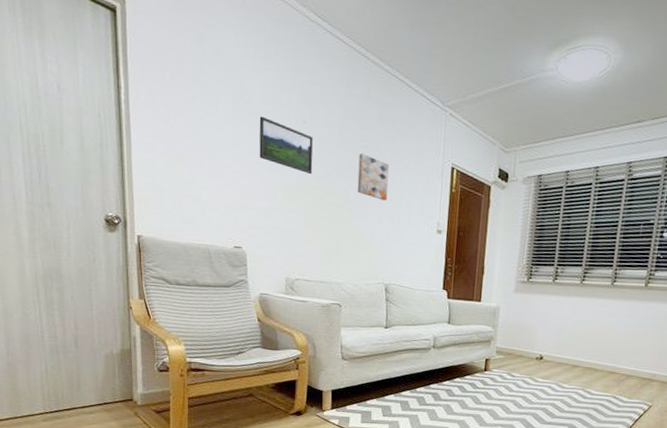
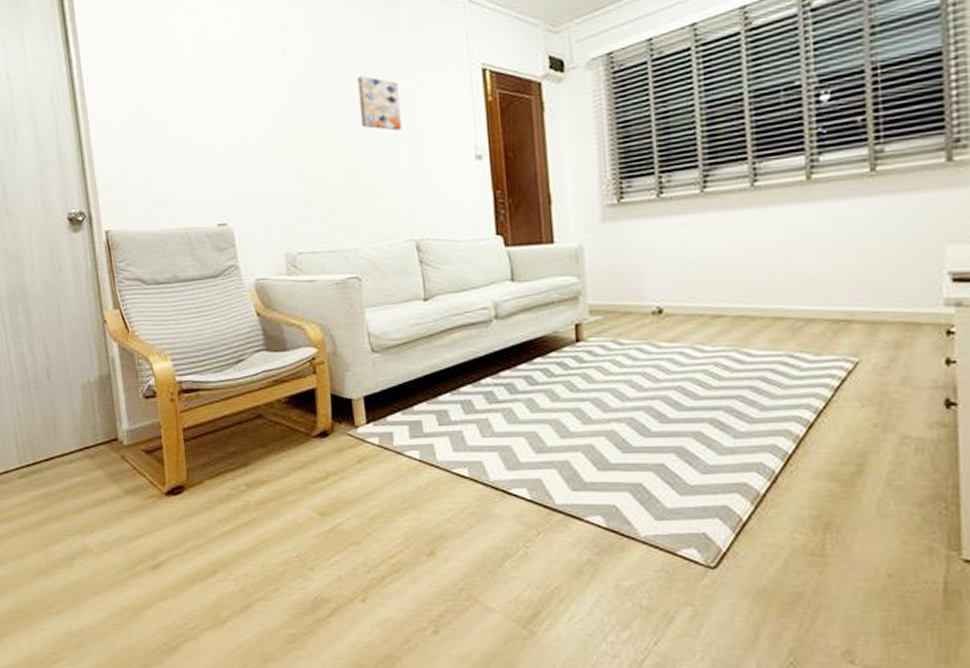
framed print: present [259,116,313,175] -> none [230,57,302,117]

